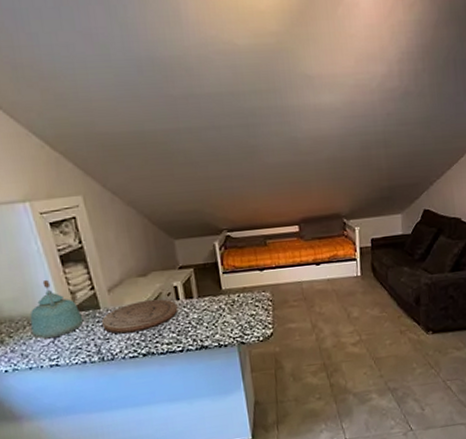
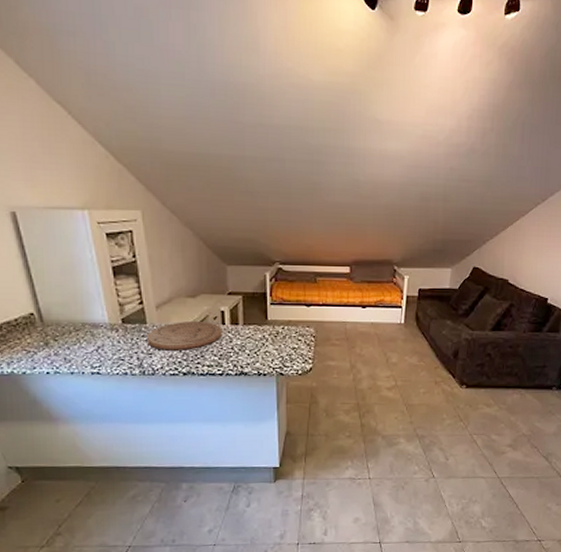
kettle: present [29,279,84,339] -> none [77,288,129,347]

